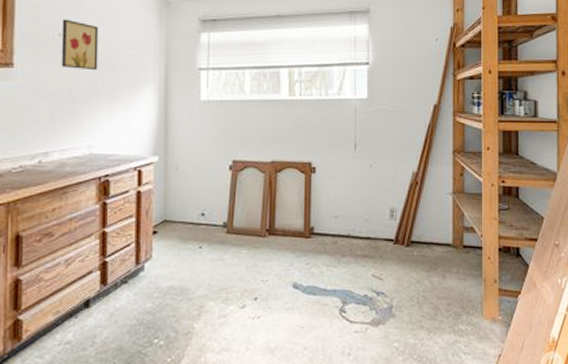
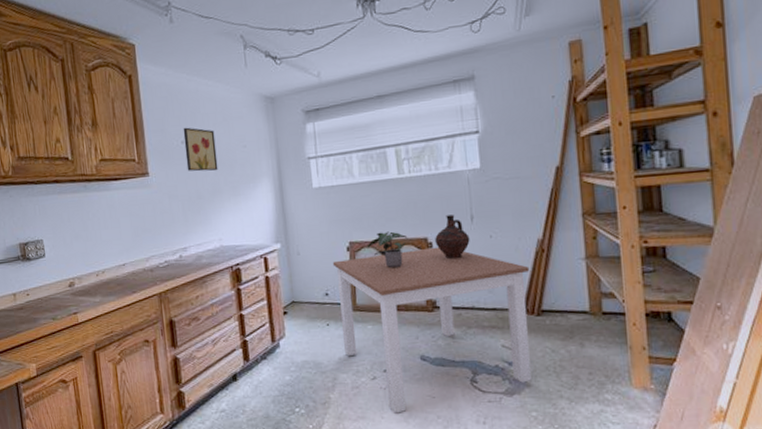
dining table: none [212,172,403,345] -> present [332,247,532,414]
potted plant: none [250,153,292,191] -> present [367,231,408,269]
ceramic jug: none [319,141,352,186] -> present [435,215,470,260]

